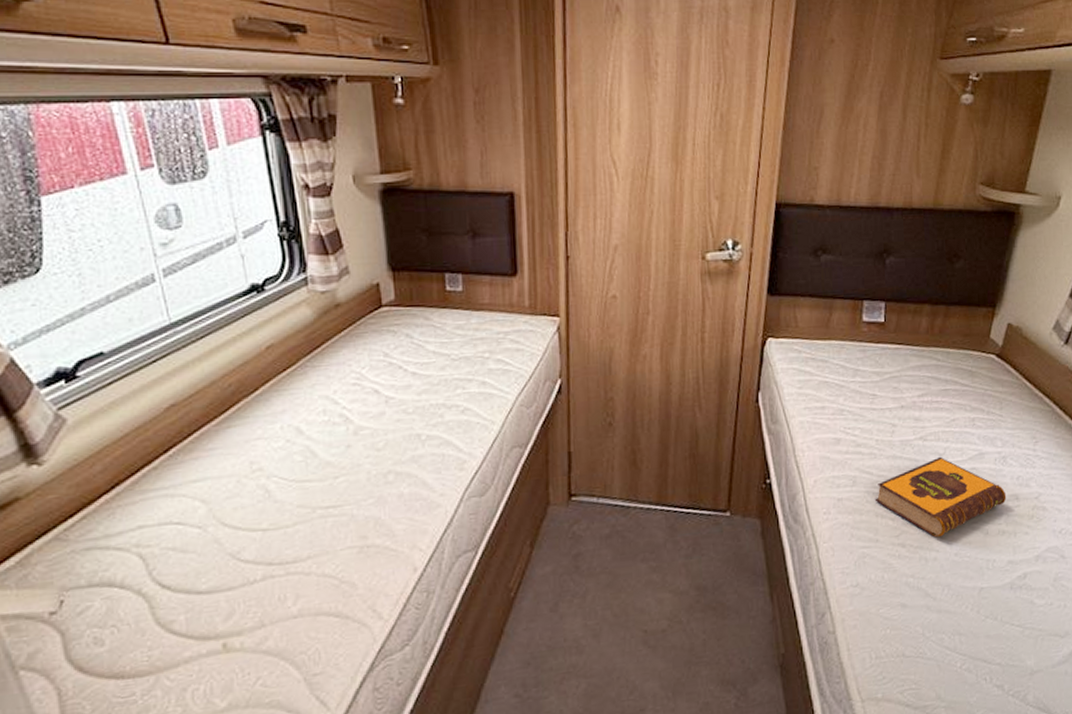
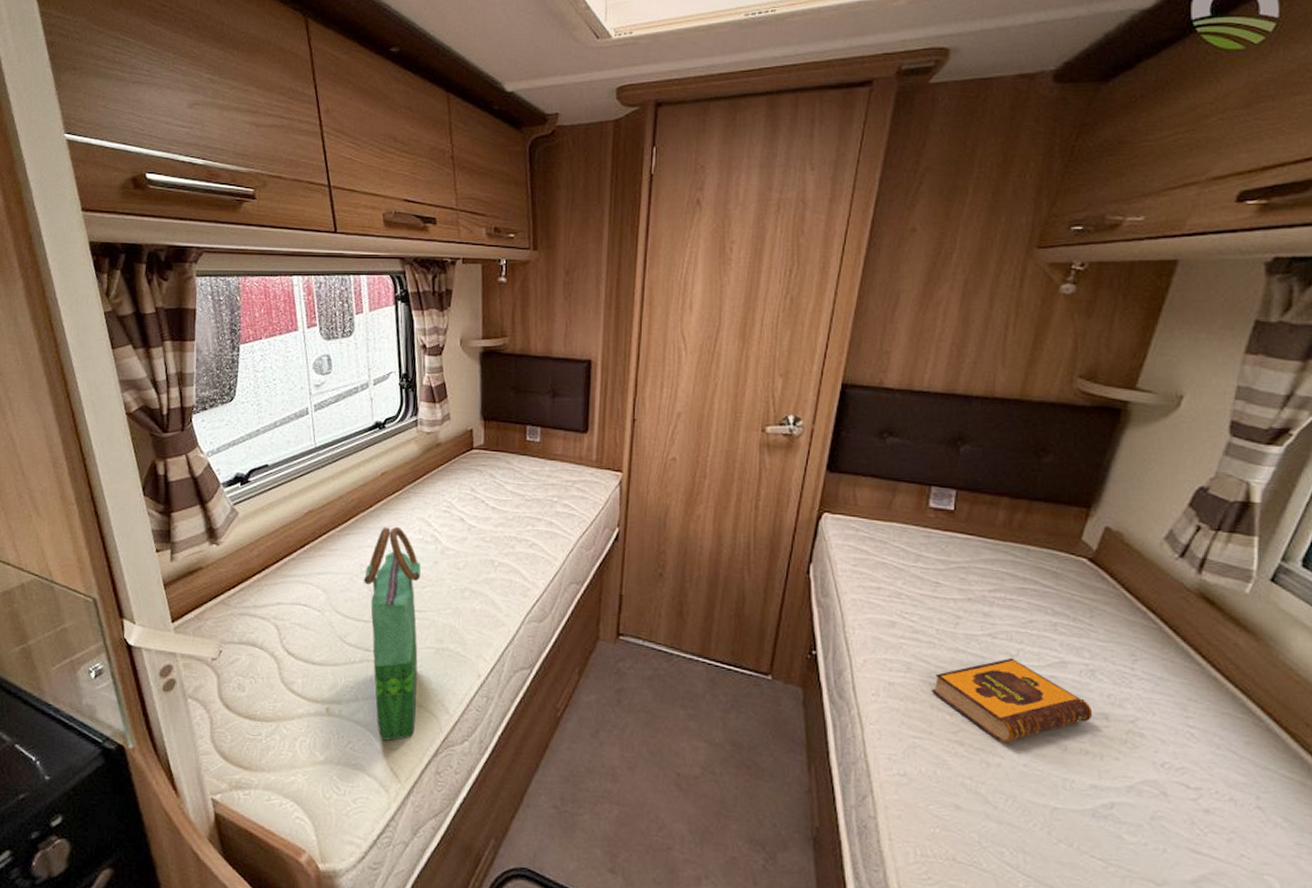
tote bag: none [256,409,342,667] -> present [364,526,421,741]

